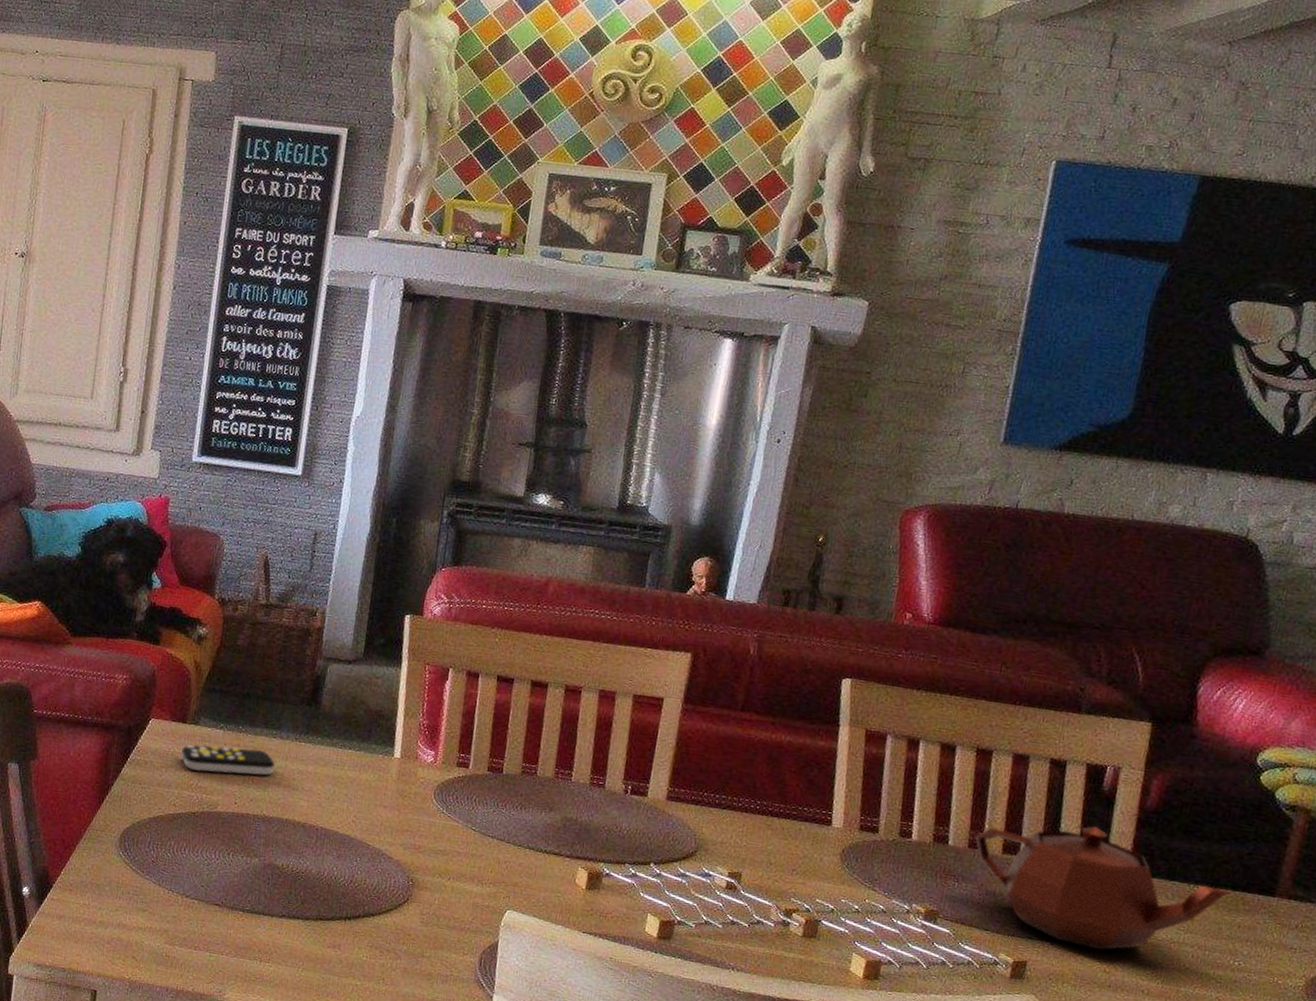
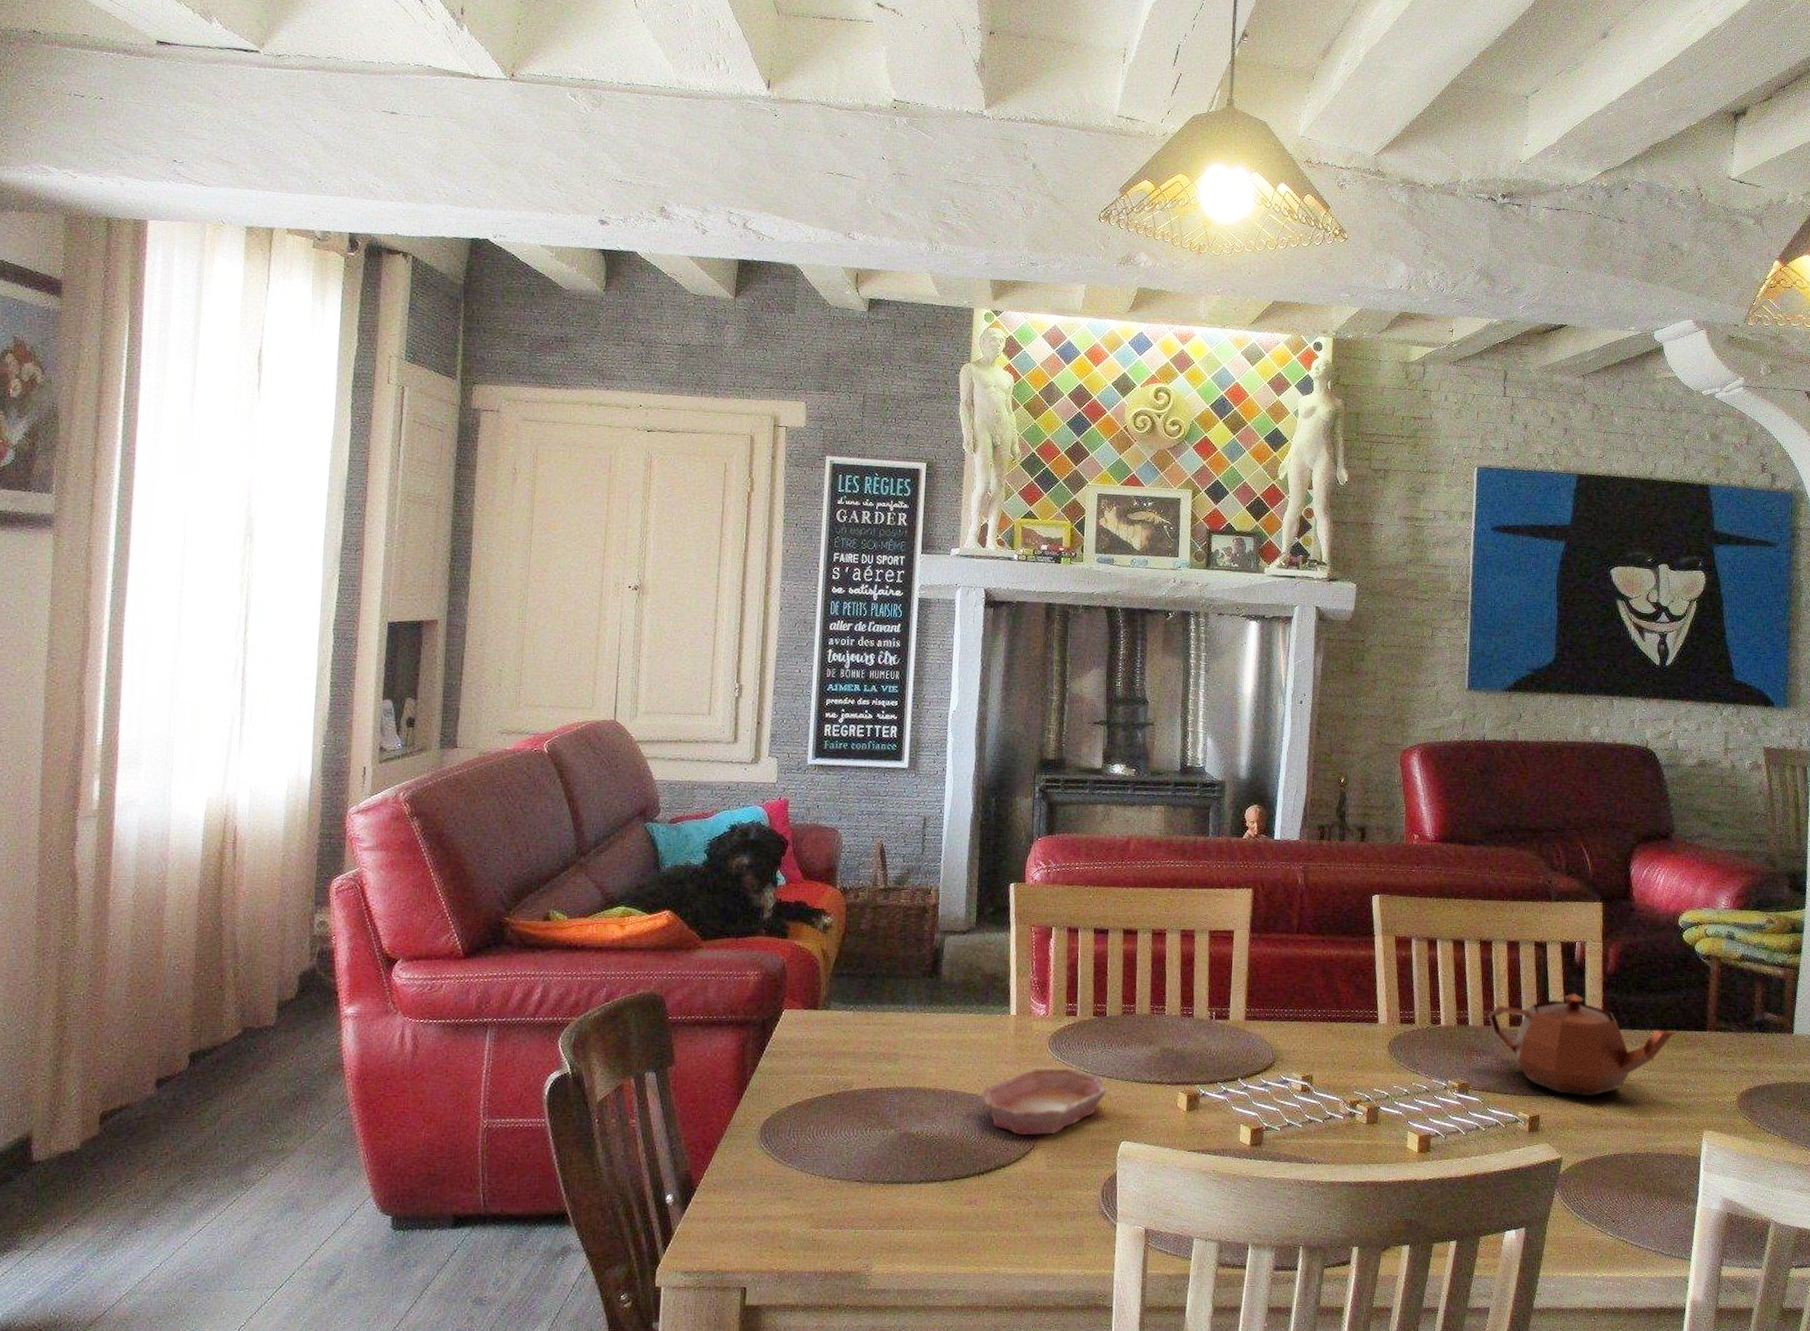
remote control: present [181,744,275,776] -> none [815,1026,903,1054]
bowl: none [355,817,496,890] -> present [982,1068,1107,1135]

